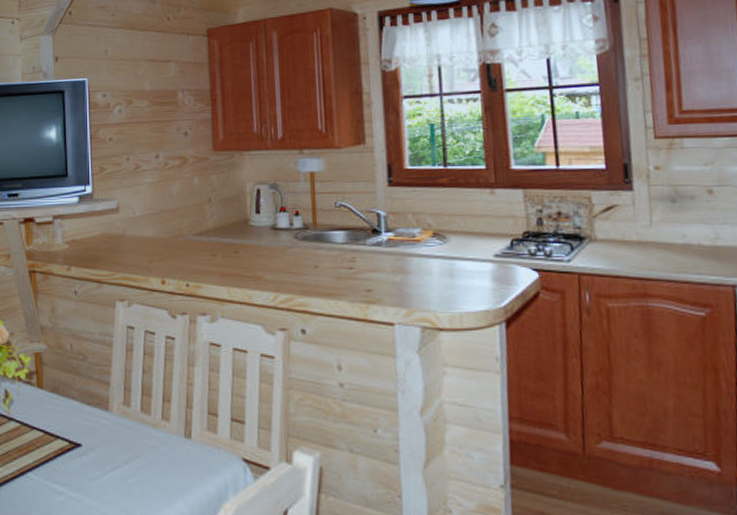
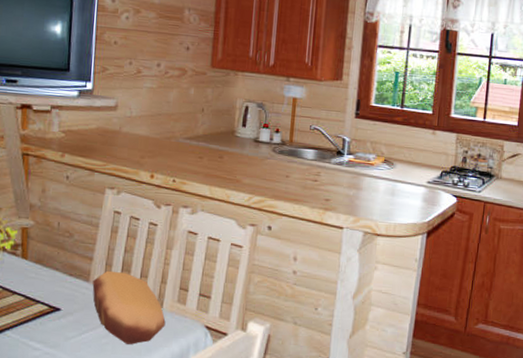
bread loaf: none [112,396,197,485] -> present [92,270,166,345]

